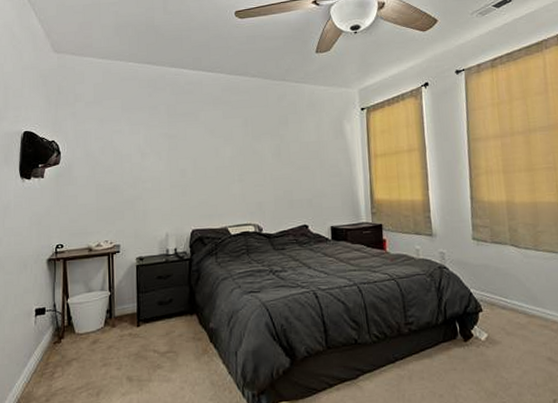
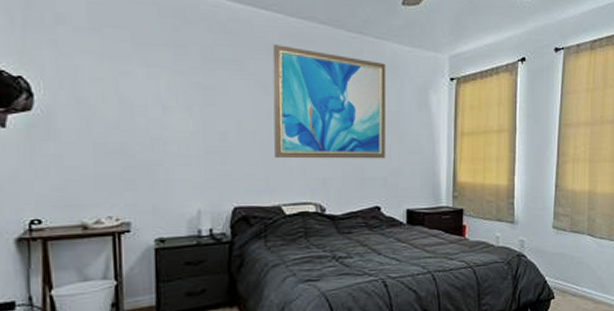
wall art: none [217,97,310,188] -> present [272,45,387,159]

